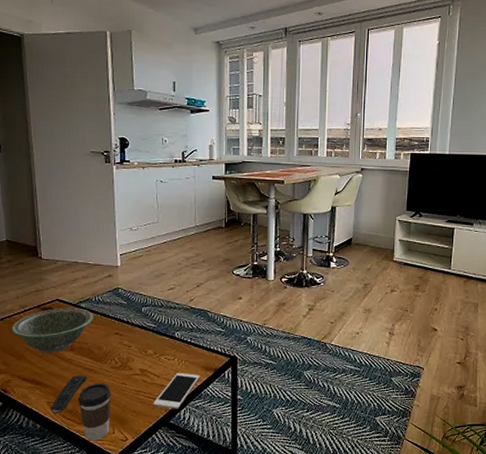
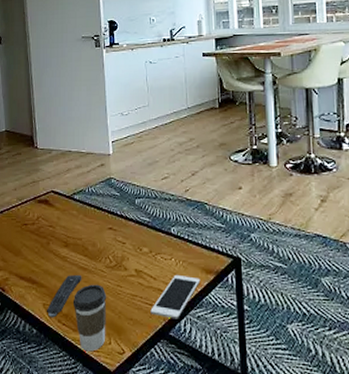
bowl: present [11,307,93,353] -> none [9,200,87,249]

